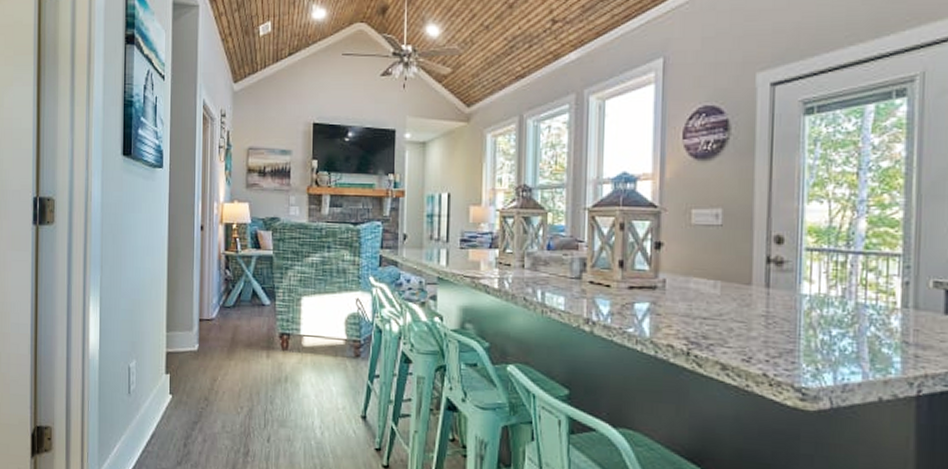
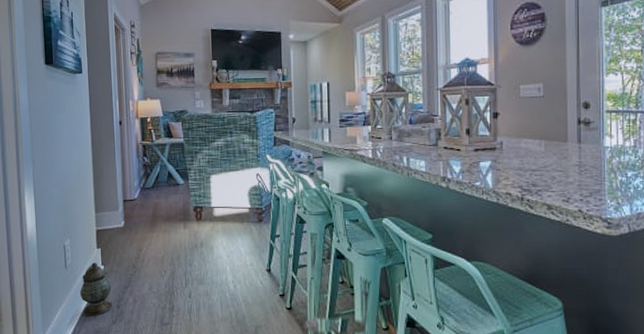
lantern: none [143,390,179,454] -> present [80,262,113,316]

